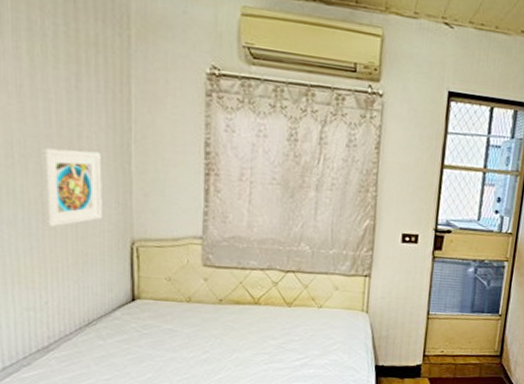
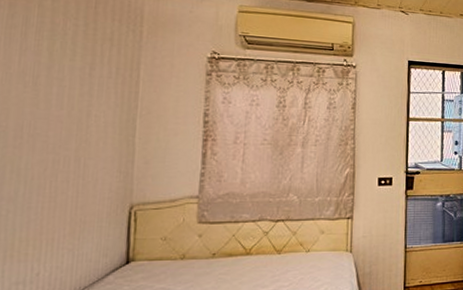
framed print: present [39,147,102,228] -> none [43,127,108,200]

